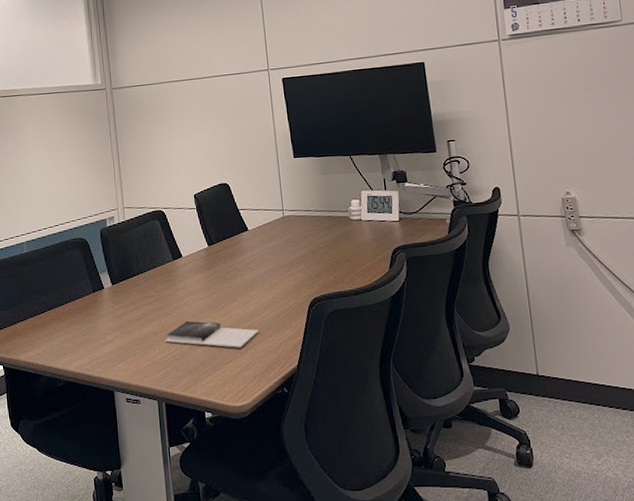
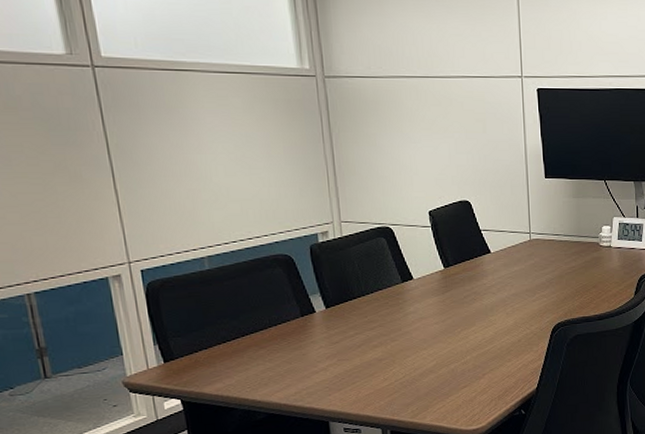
book: present [165,320,259,348] -> none [391,346,498,373]

